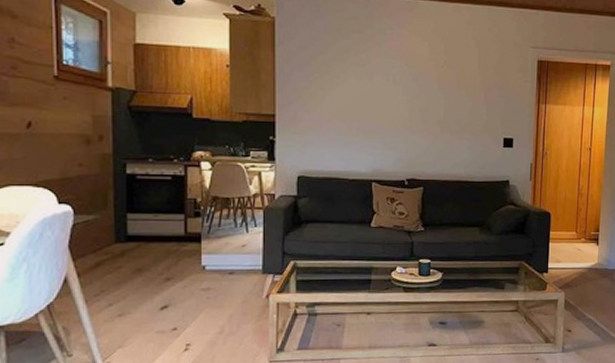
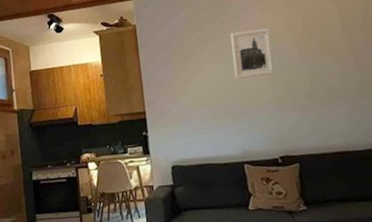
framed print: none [374,49,415,98] -> present [230,28,275,79]

